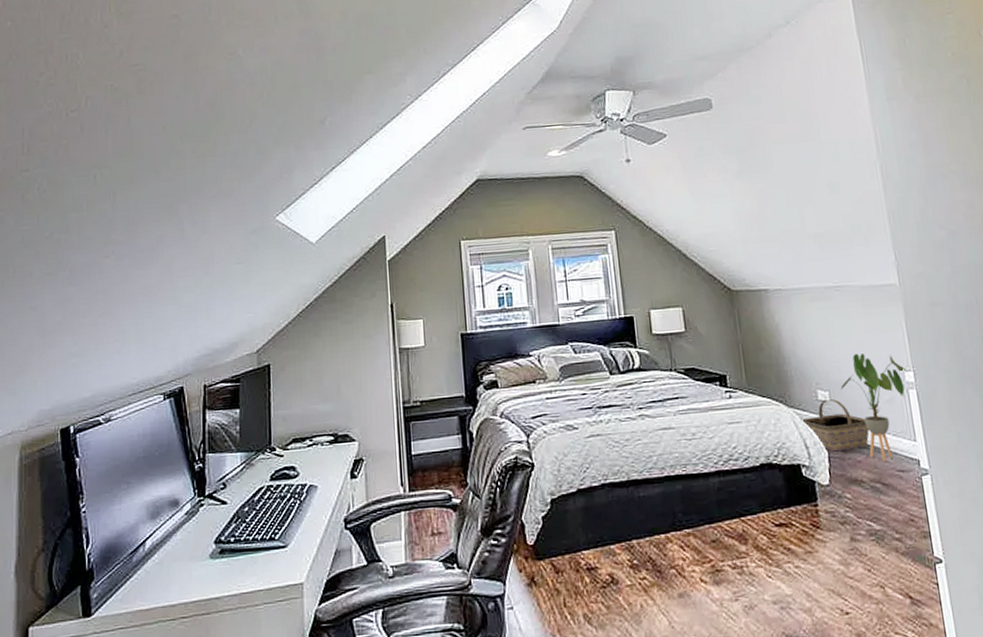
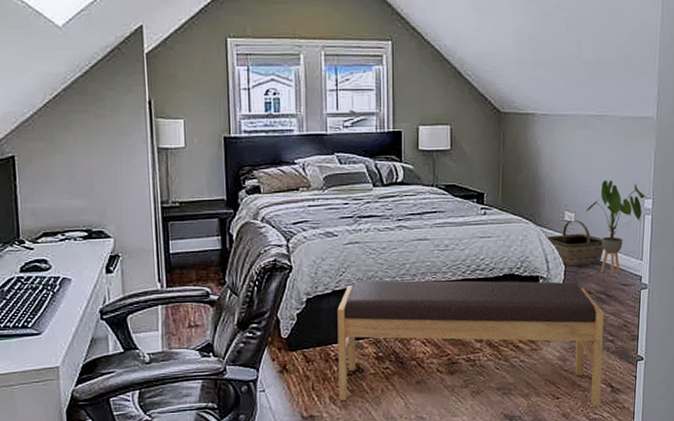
bench: none [584,470,902,625] -> present [337,280,604,407]

